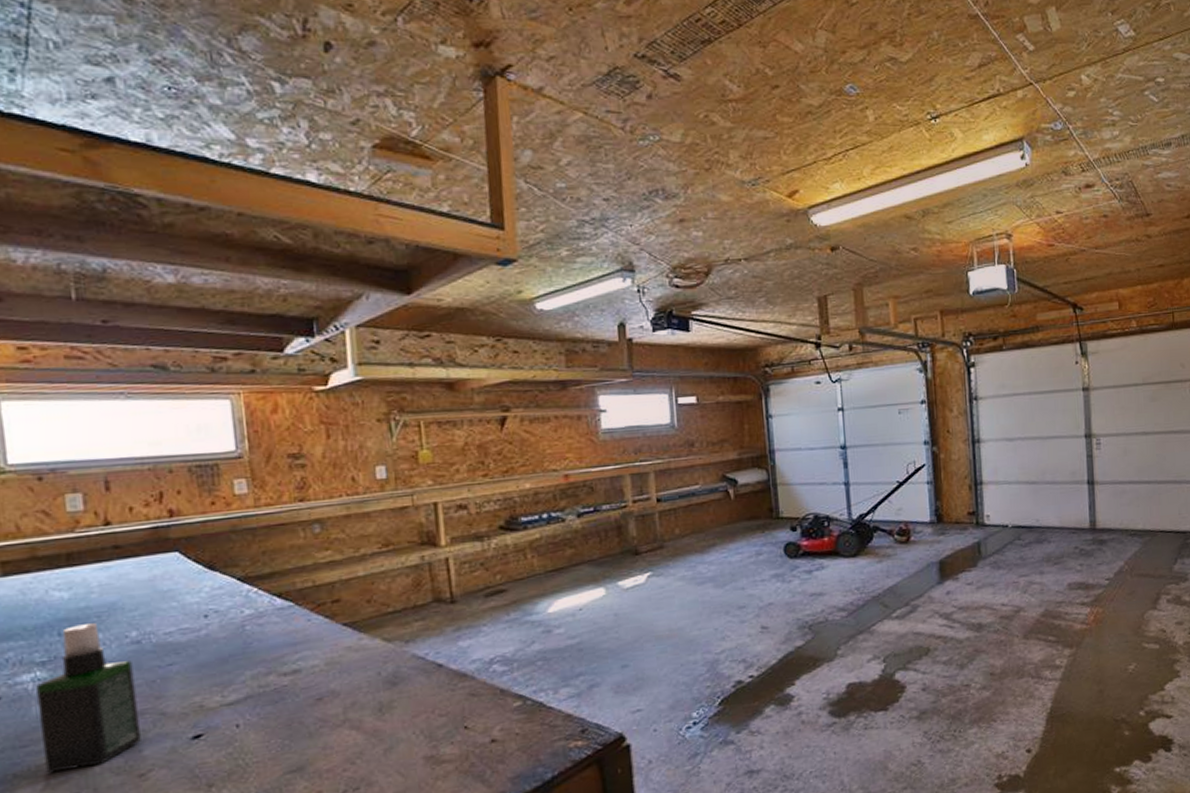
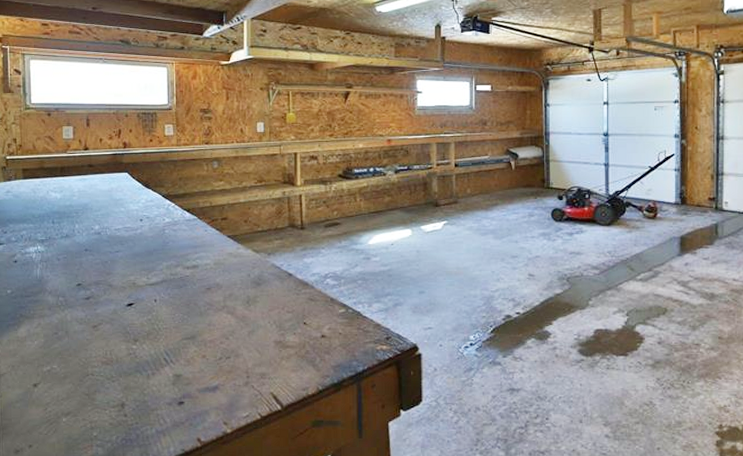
spray bottle: present [36,623,141,774] -> none [37,217,96,317]

